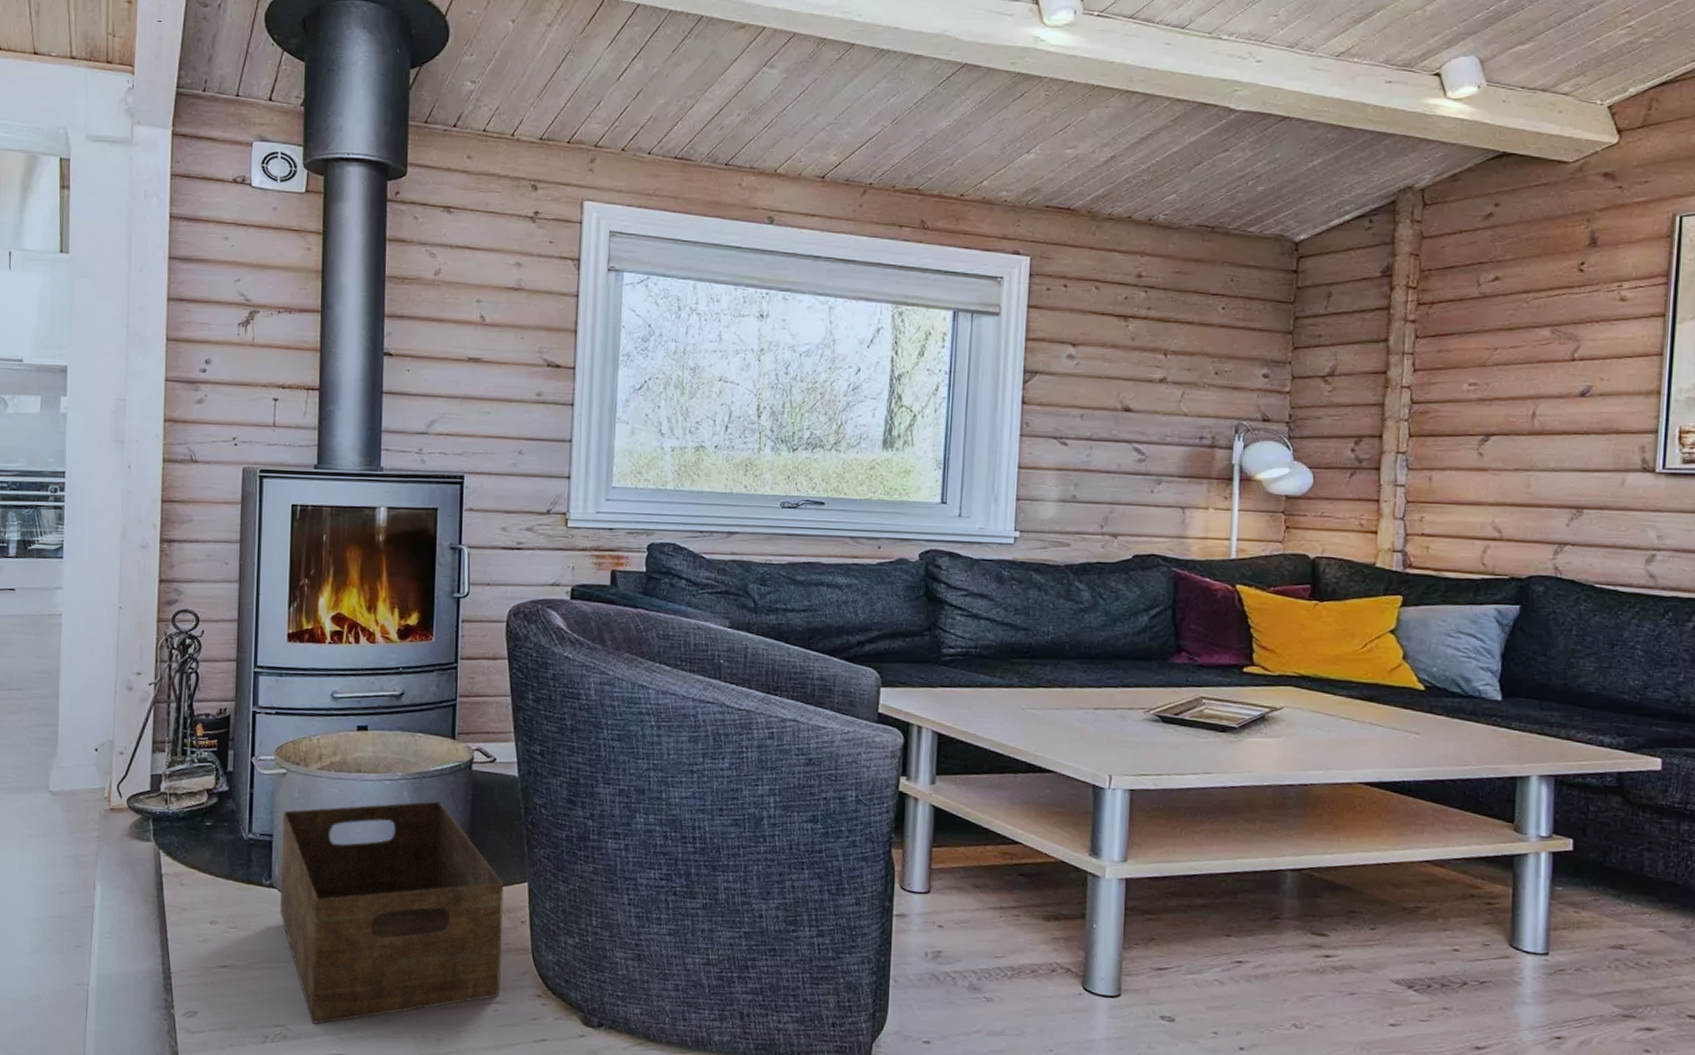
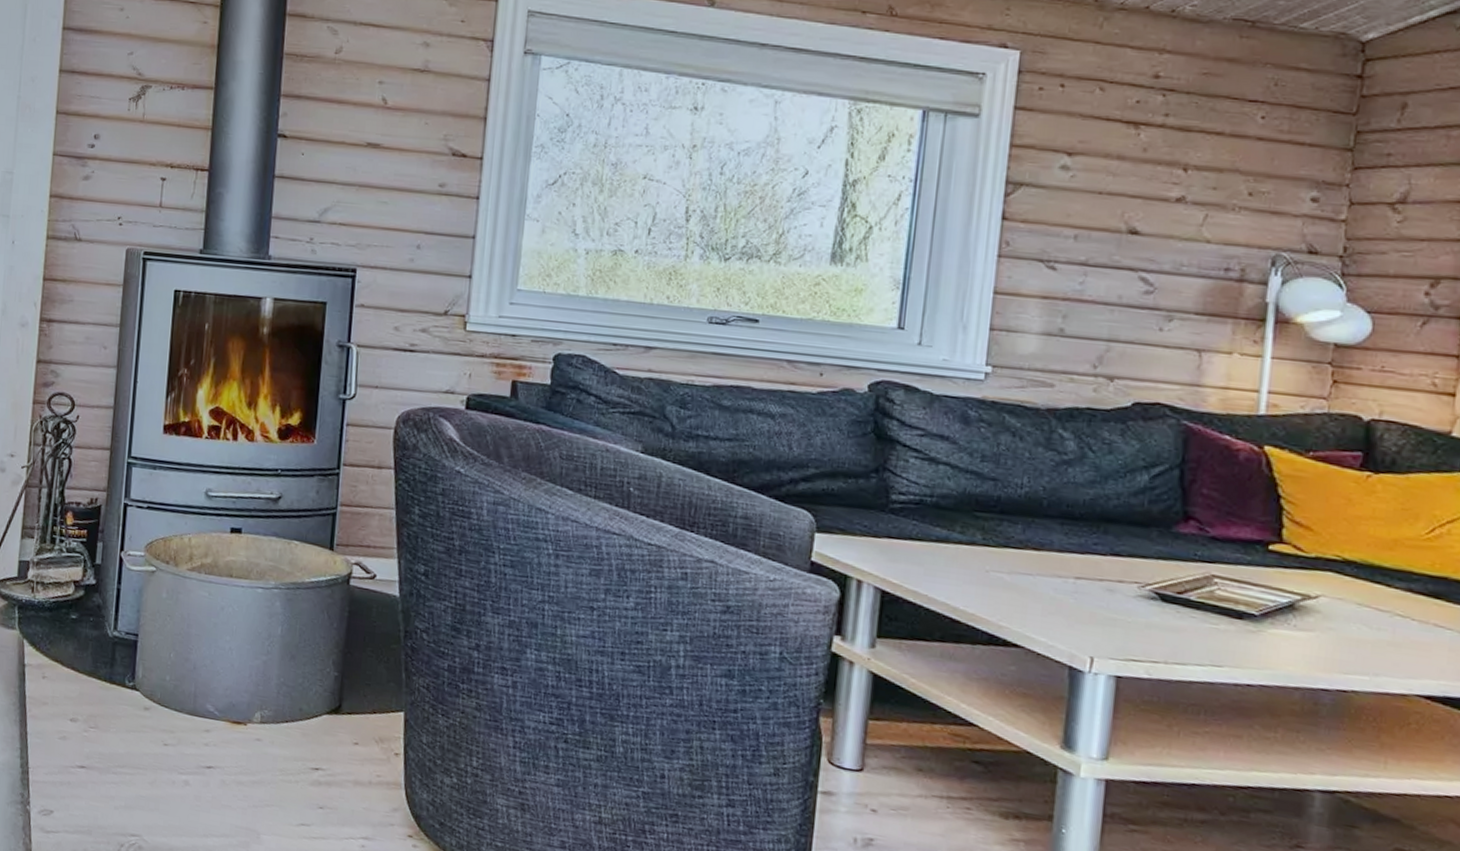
storage basket: present [280,801,504,1024] -> none [142,610,378,839]

